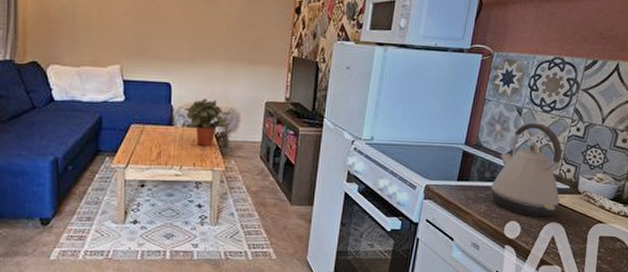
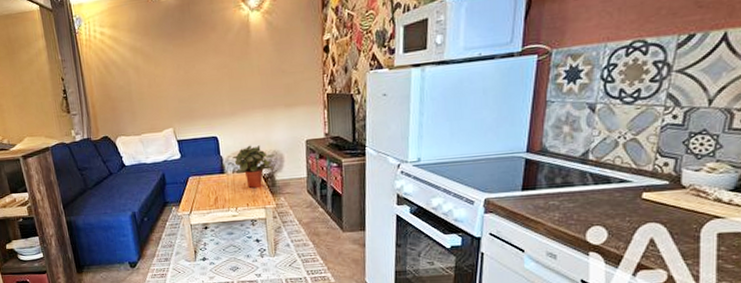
kettle: present [491,122,563,217] -> none [564,117,657,219]

